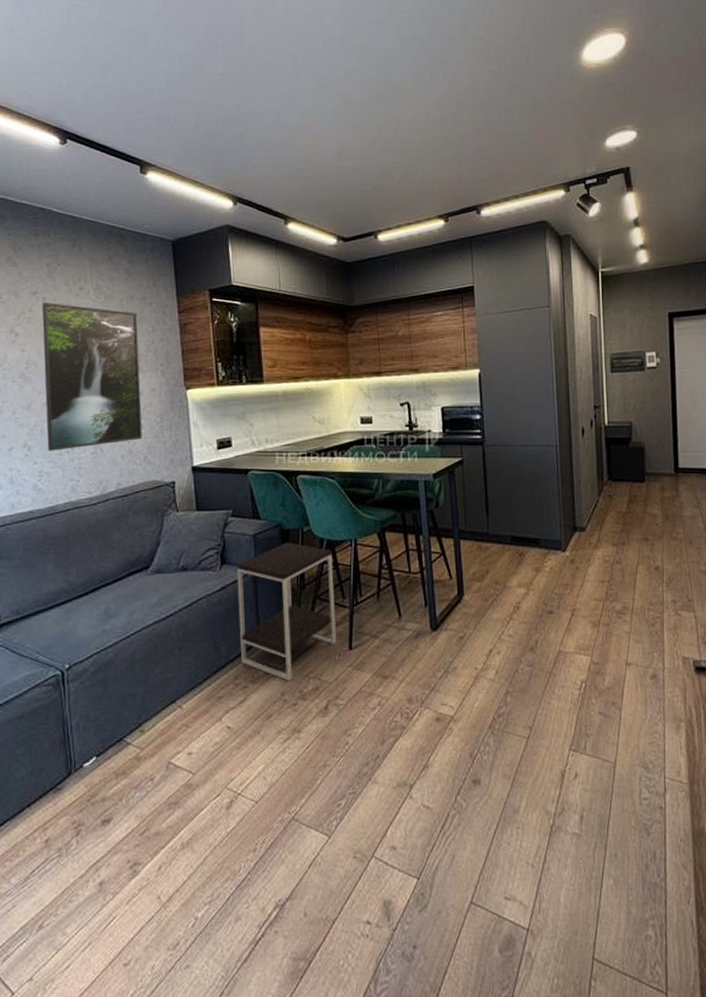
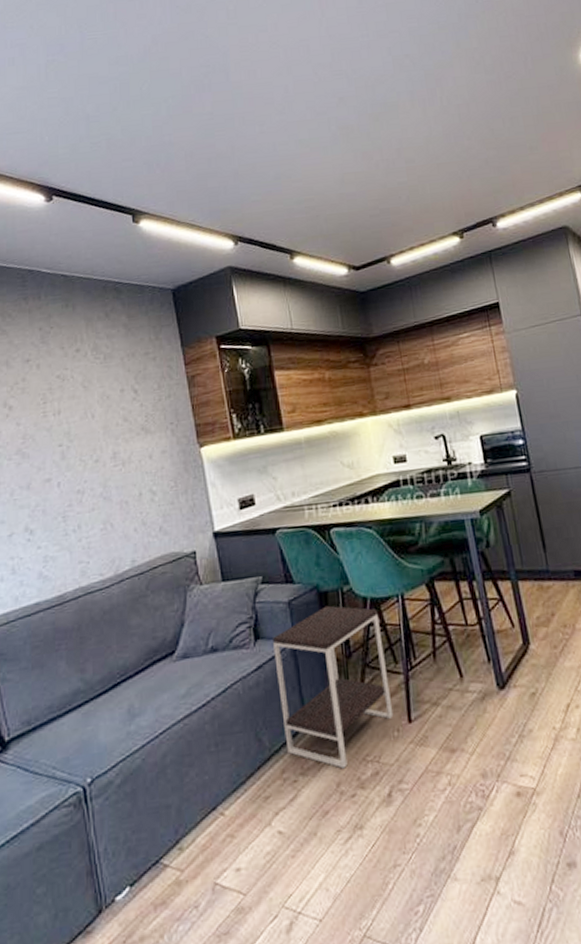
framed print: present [41,303,142,451] -> none [36,369,156,533]

